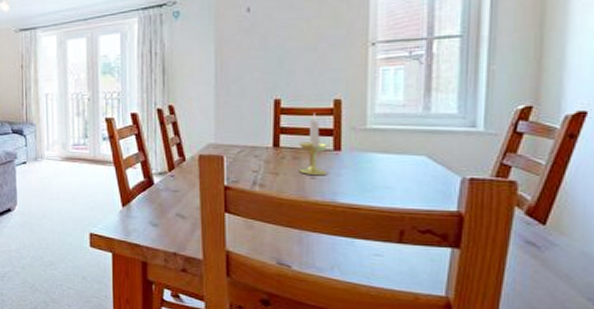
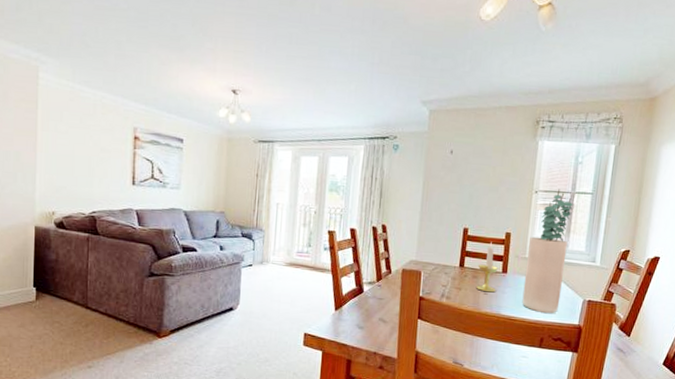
vase: none [367,36,432,199] -> present [522,189,573,314]

